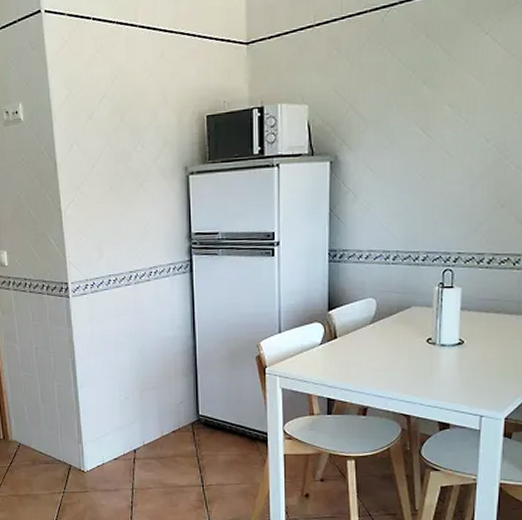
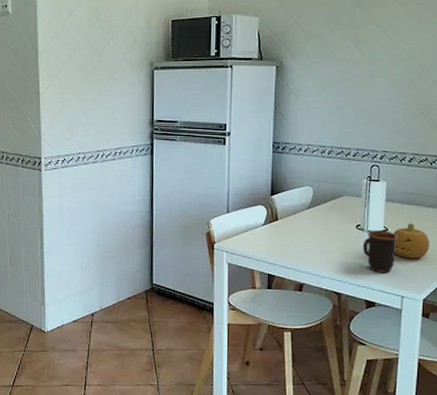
mug: none [434,343,476,391] -> present [362,230,398,274]
fruit: none [470,333,513,373] -> present [393,223,430,259]

